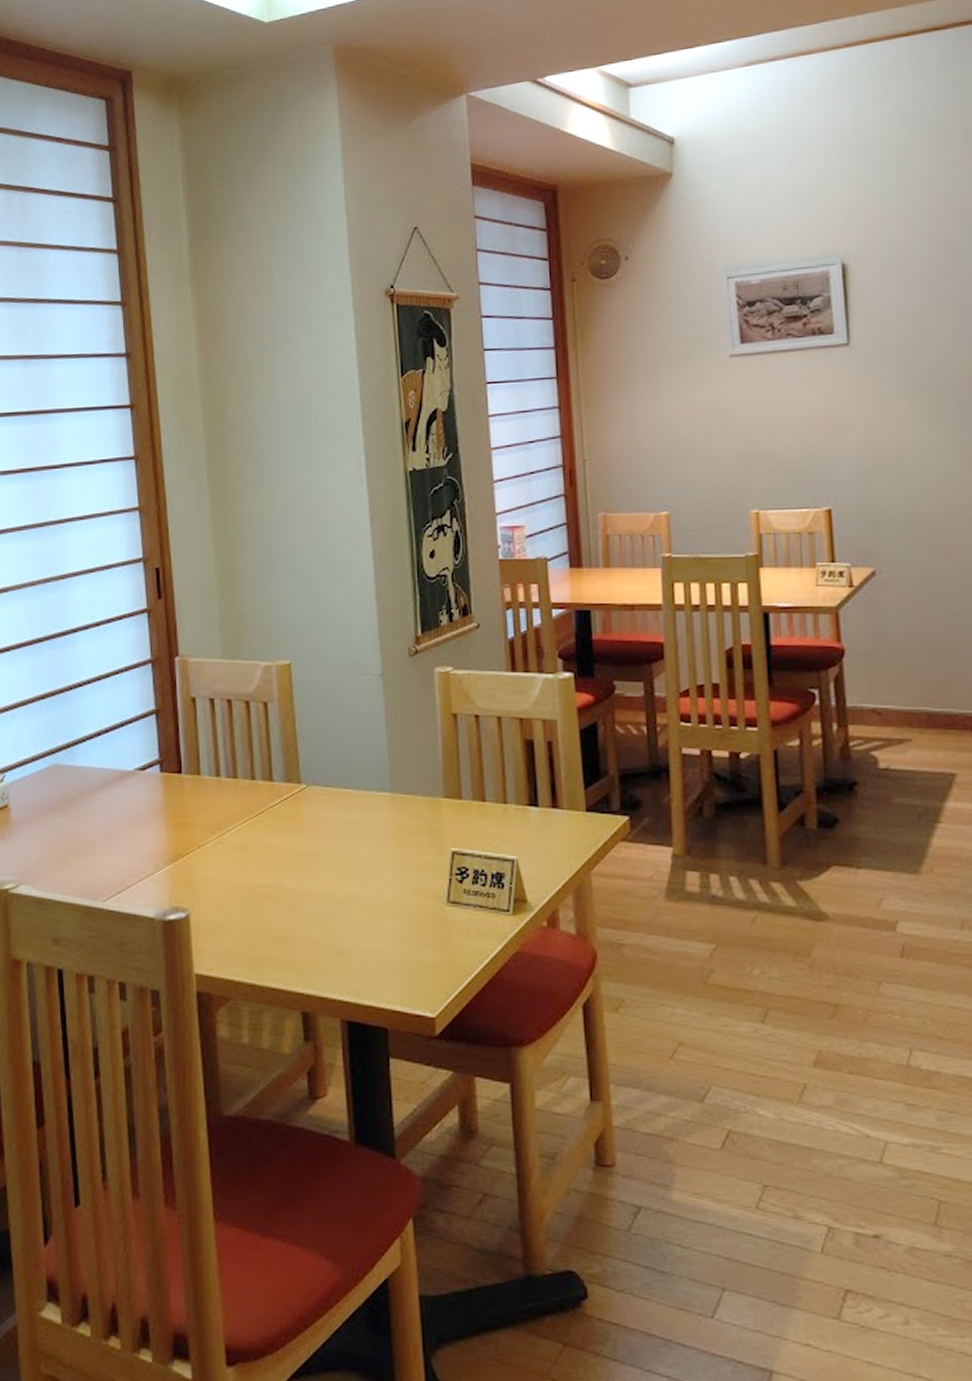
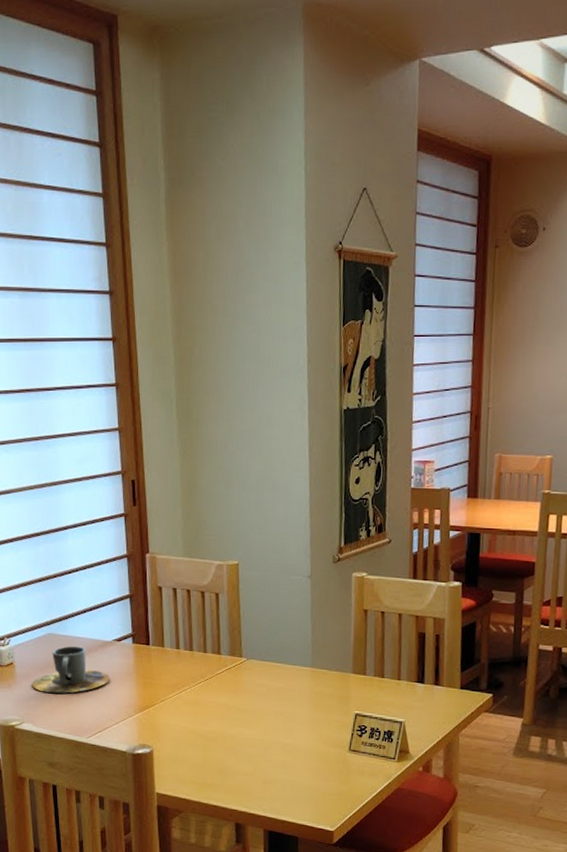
cup: none [31,779,132,843] -> present [31,646,110,694]

